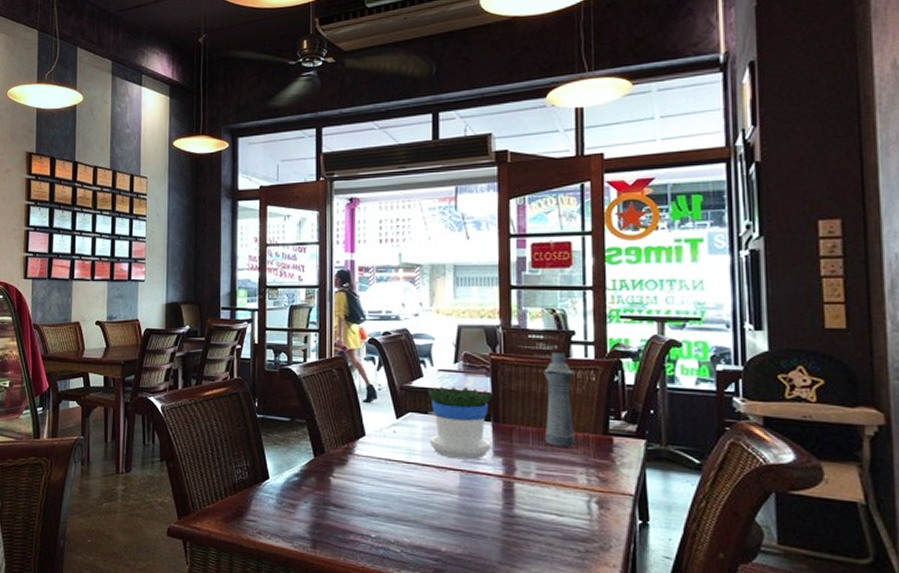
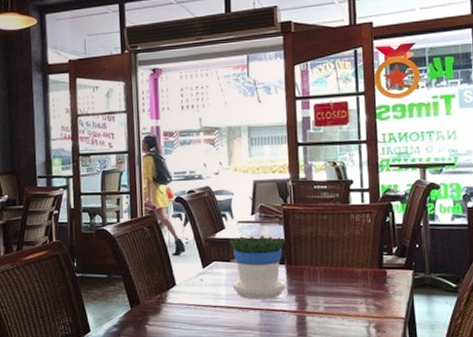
bottle: present [543,353,575,447] -> none [327,200,356,282]

